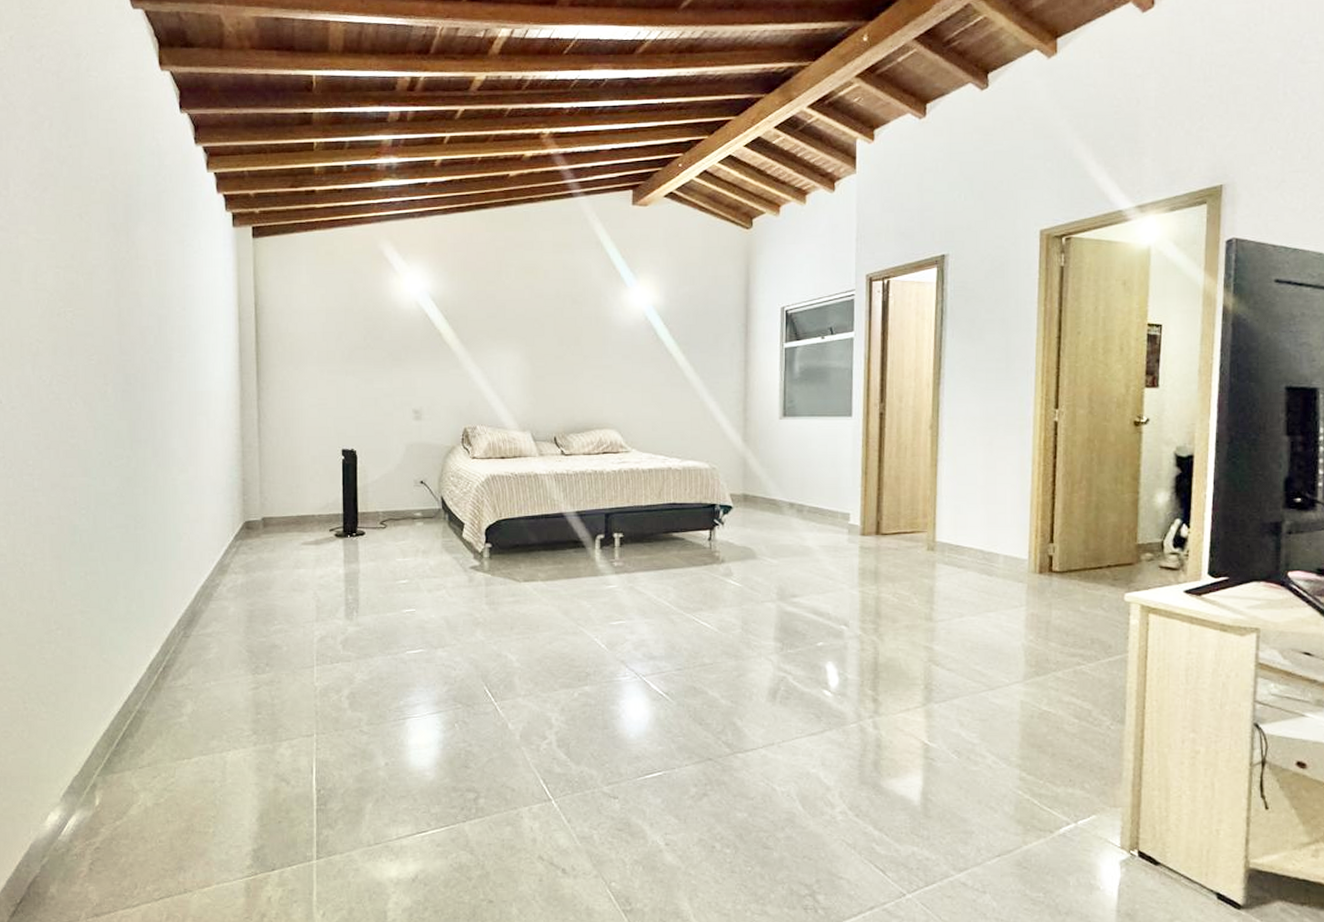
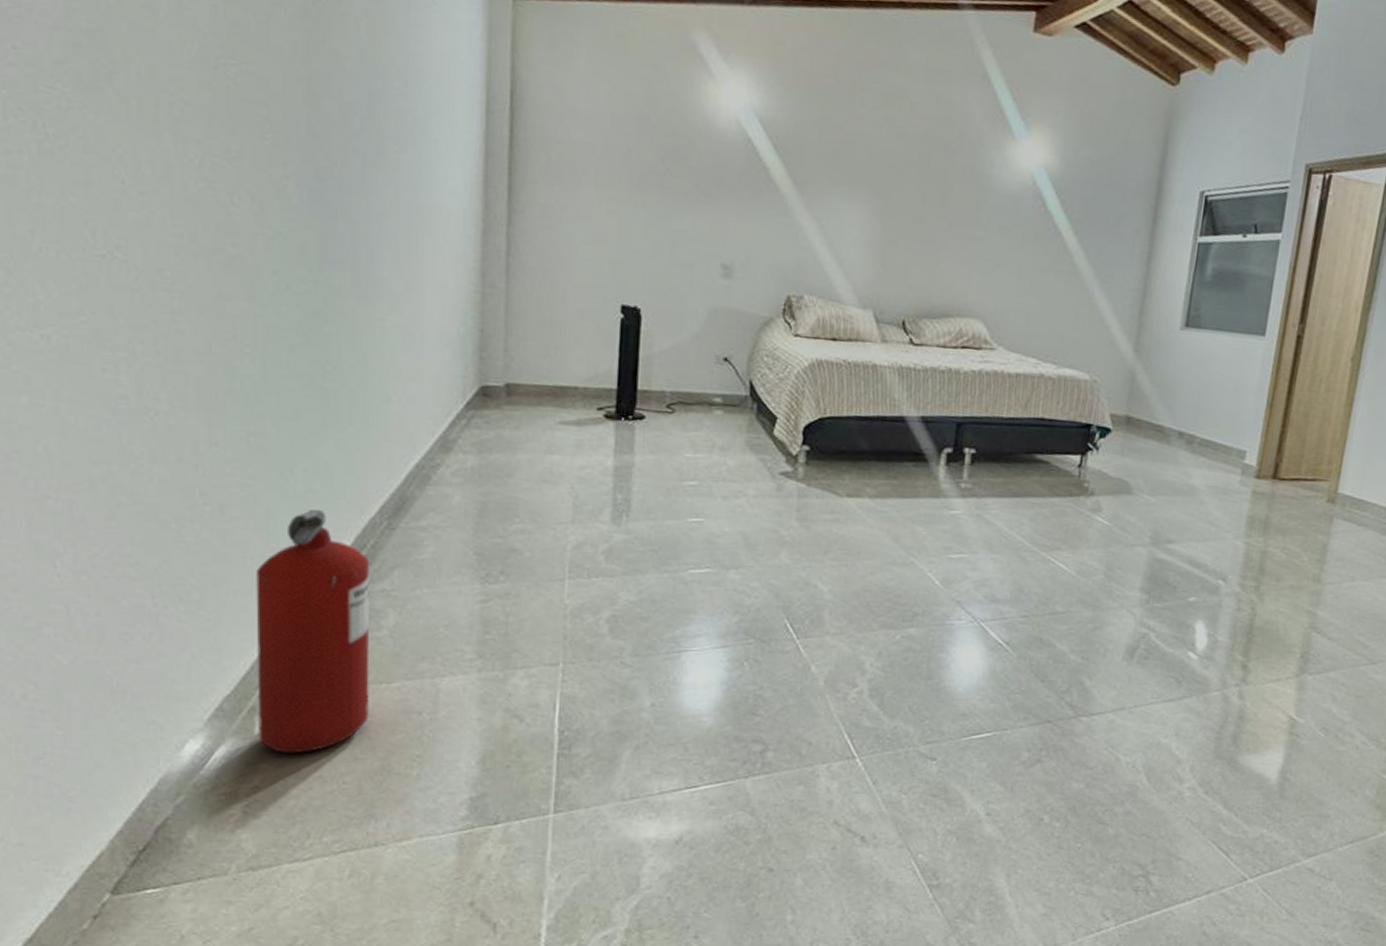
fire extinguisher: none [94,626,176,820] -> present [256,509,370,754]

